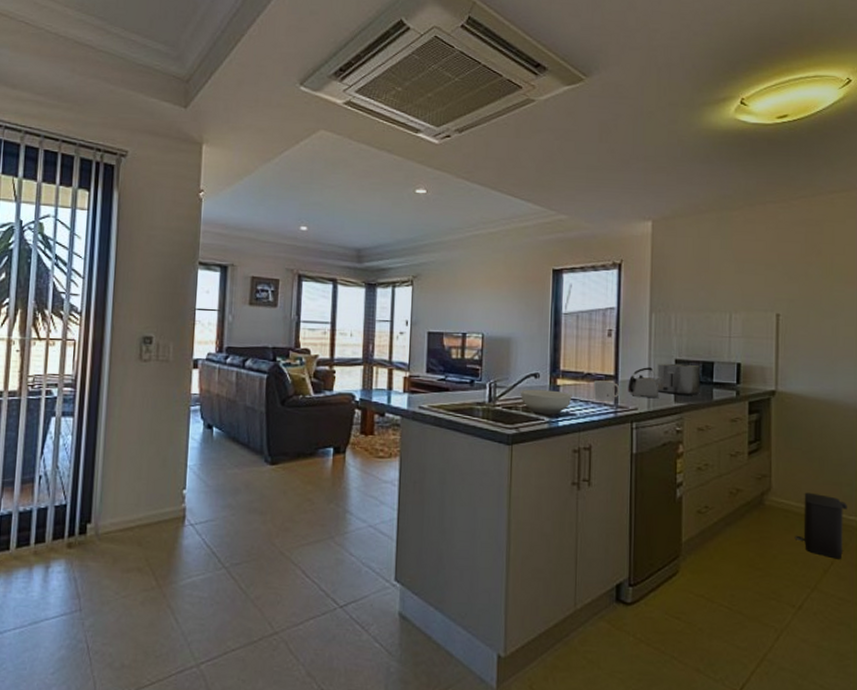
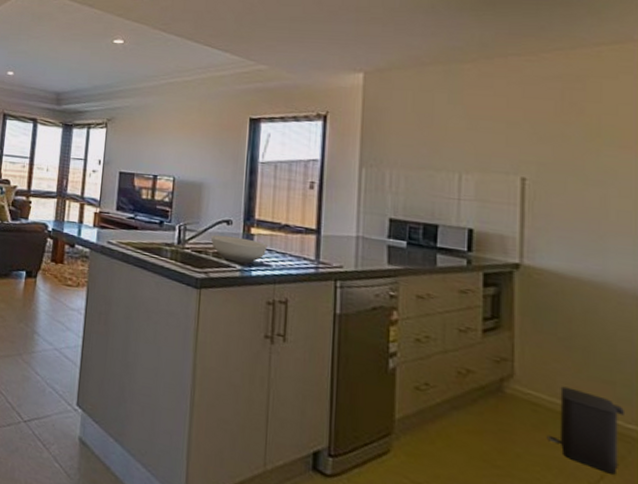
mug: present [593,380,620,403] -> none [291,233,323,258]
kettle: present [628,367,662,398] -> none [331,224,373,257]
toaster: present [657,363,701,396] -> none [367,221,422,259]

